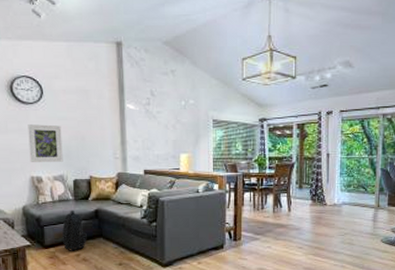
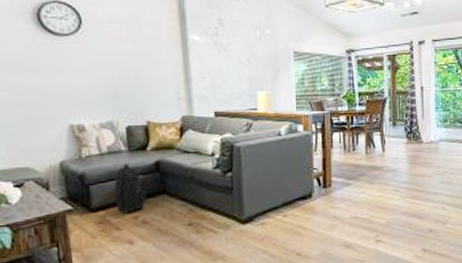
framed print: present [27,124,63,162] -> none [62,60,112,107]

